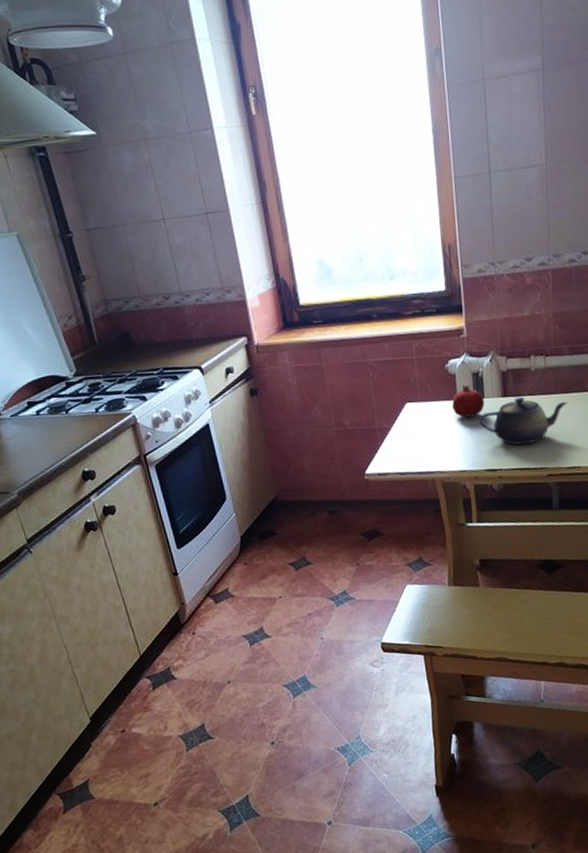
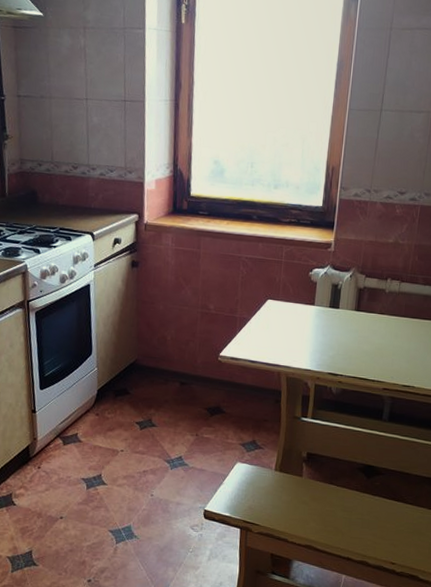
fruit: present [452,385,484,418] -> none [309,294,338,323]
teapot: present [478,396,568,445] -> none [330,313,414,358]

